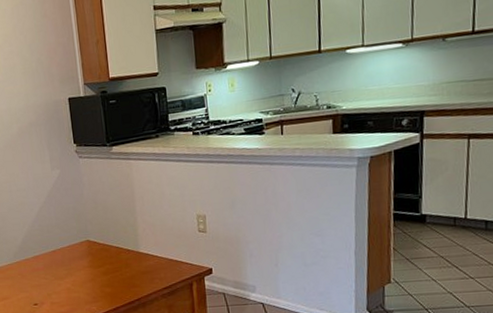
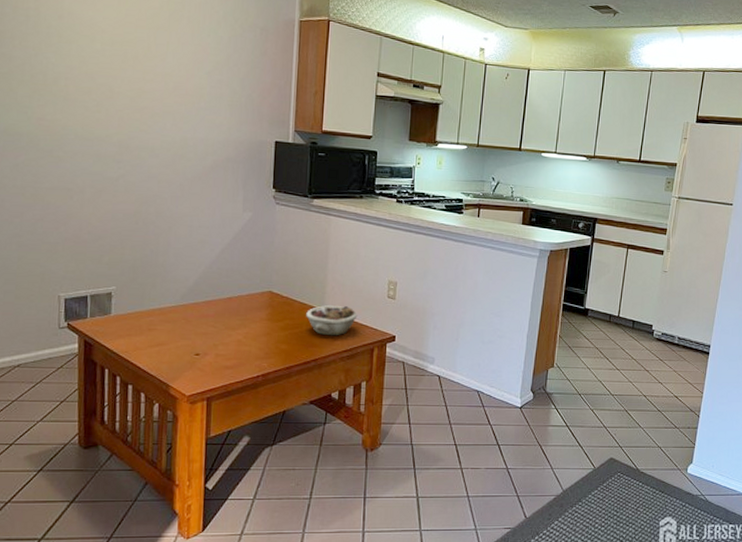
succulent planter: none [123,245,172,276] -> present [306,305,358,336]

